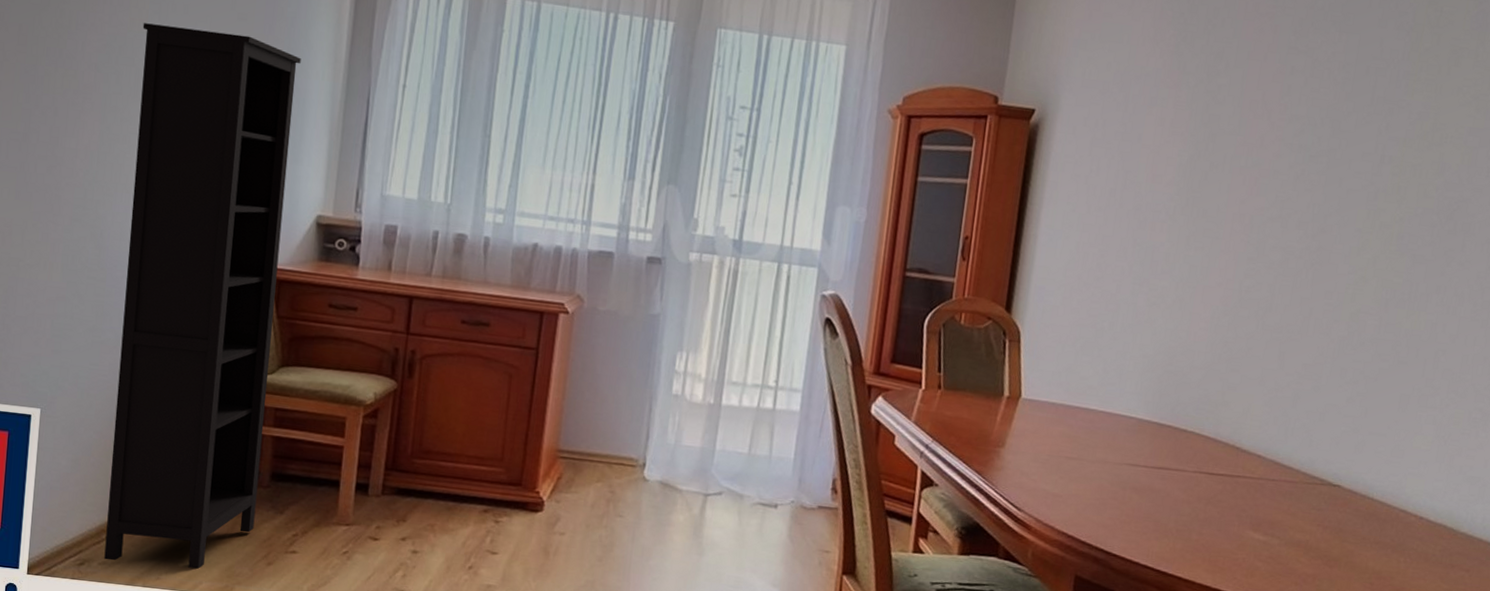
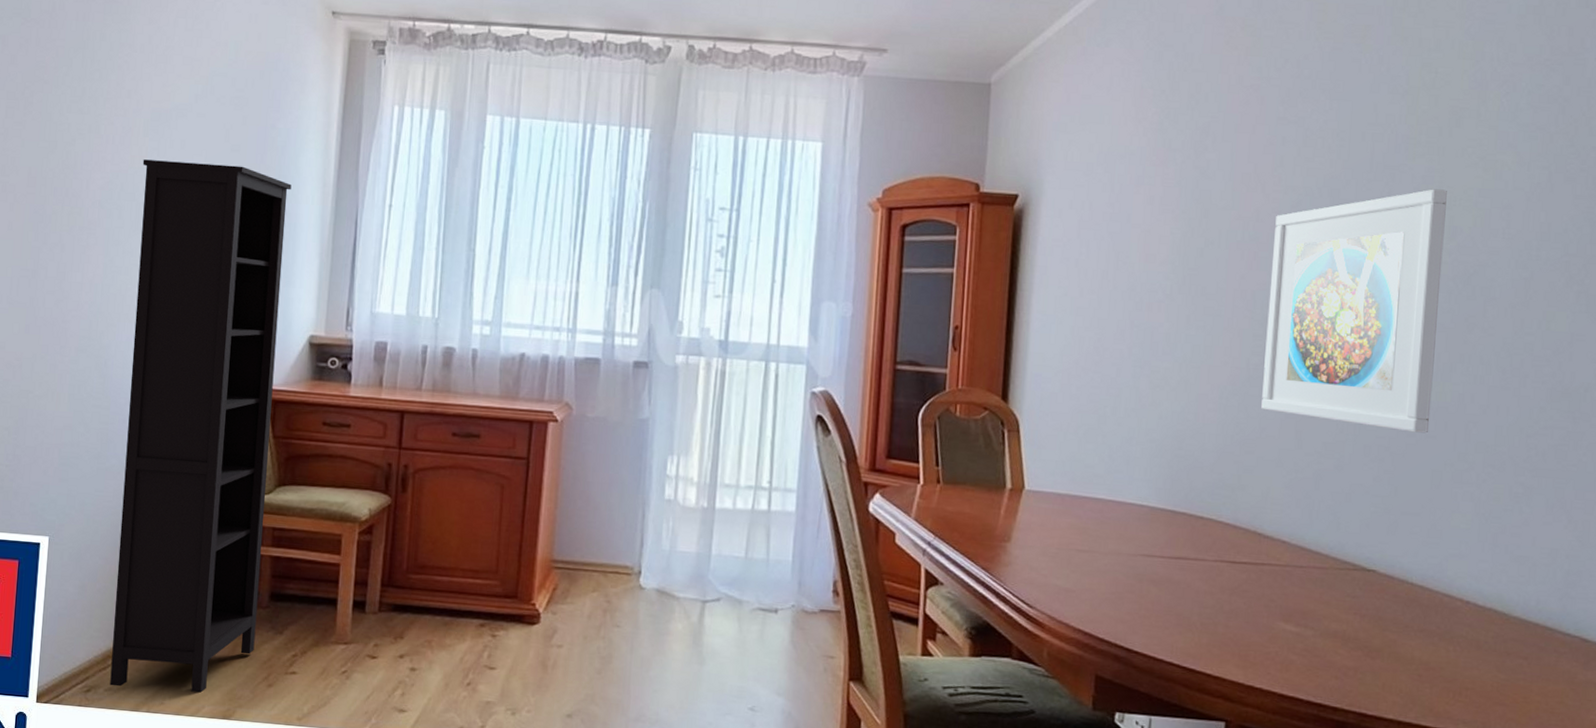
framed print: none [1249,125,1440,359] -> present [1261,189,1447,434]

